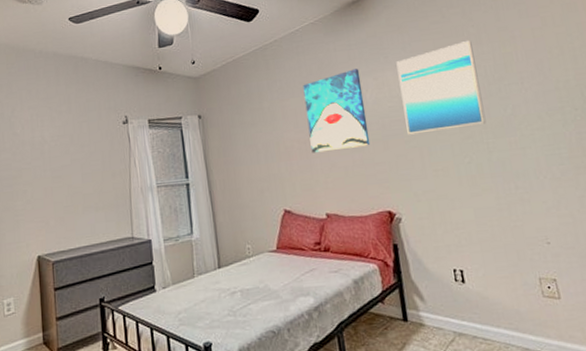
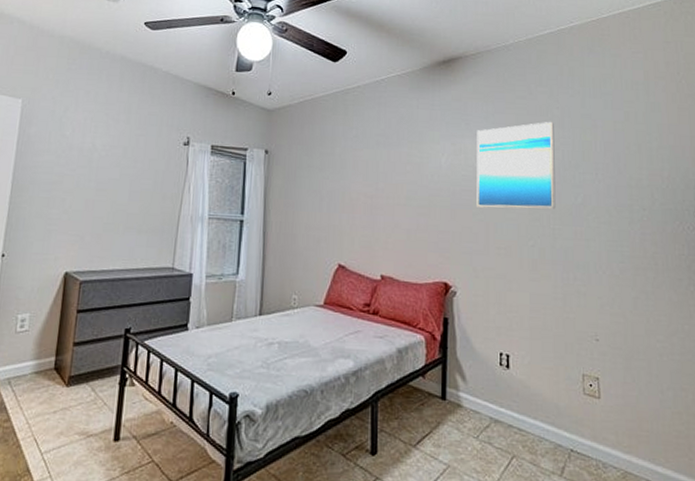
wall art: present [303,69,371,154] -> none [377,130,439,212]

